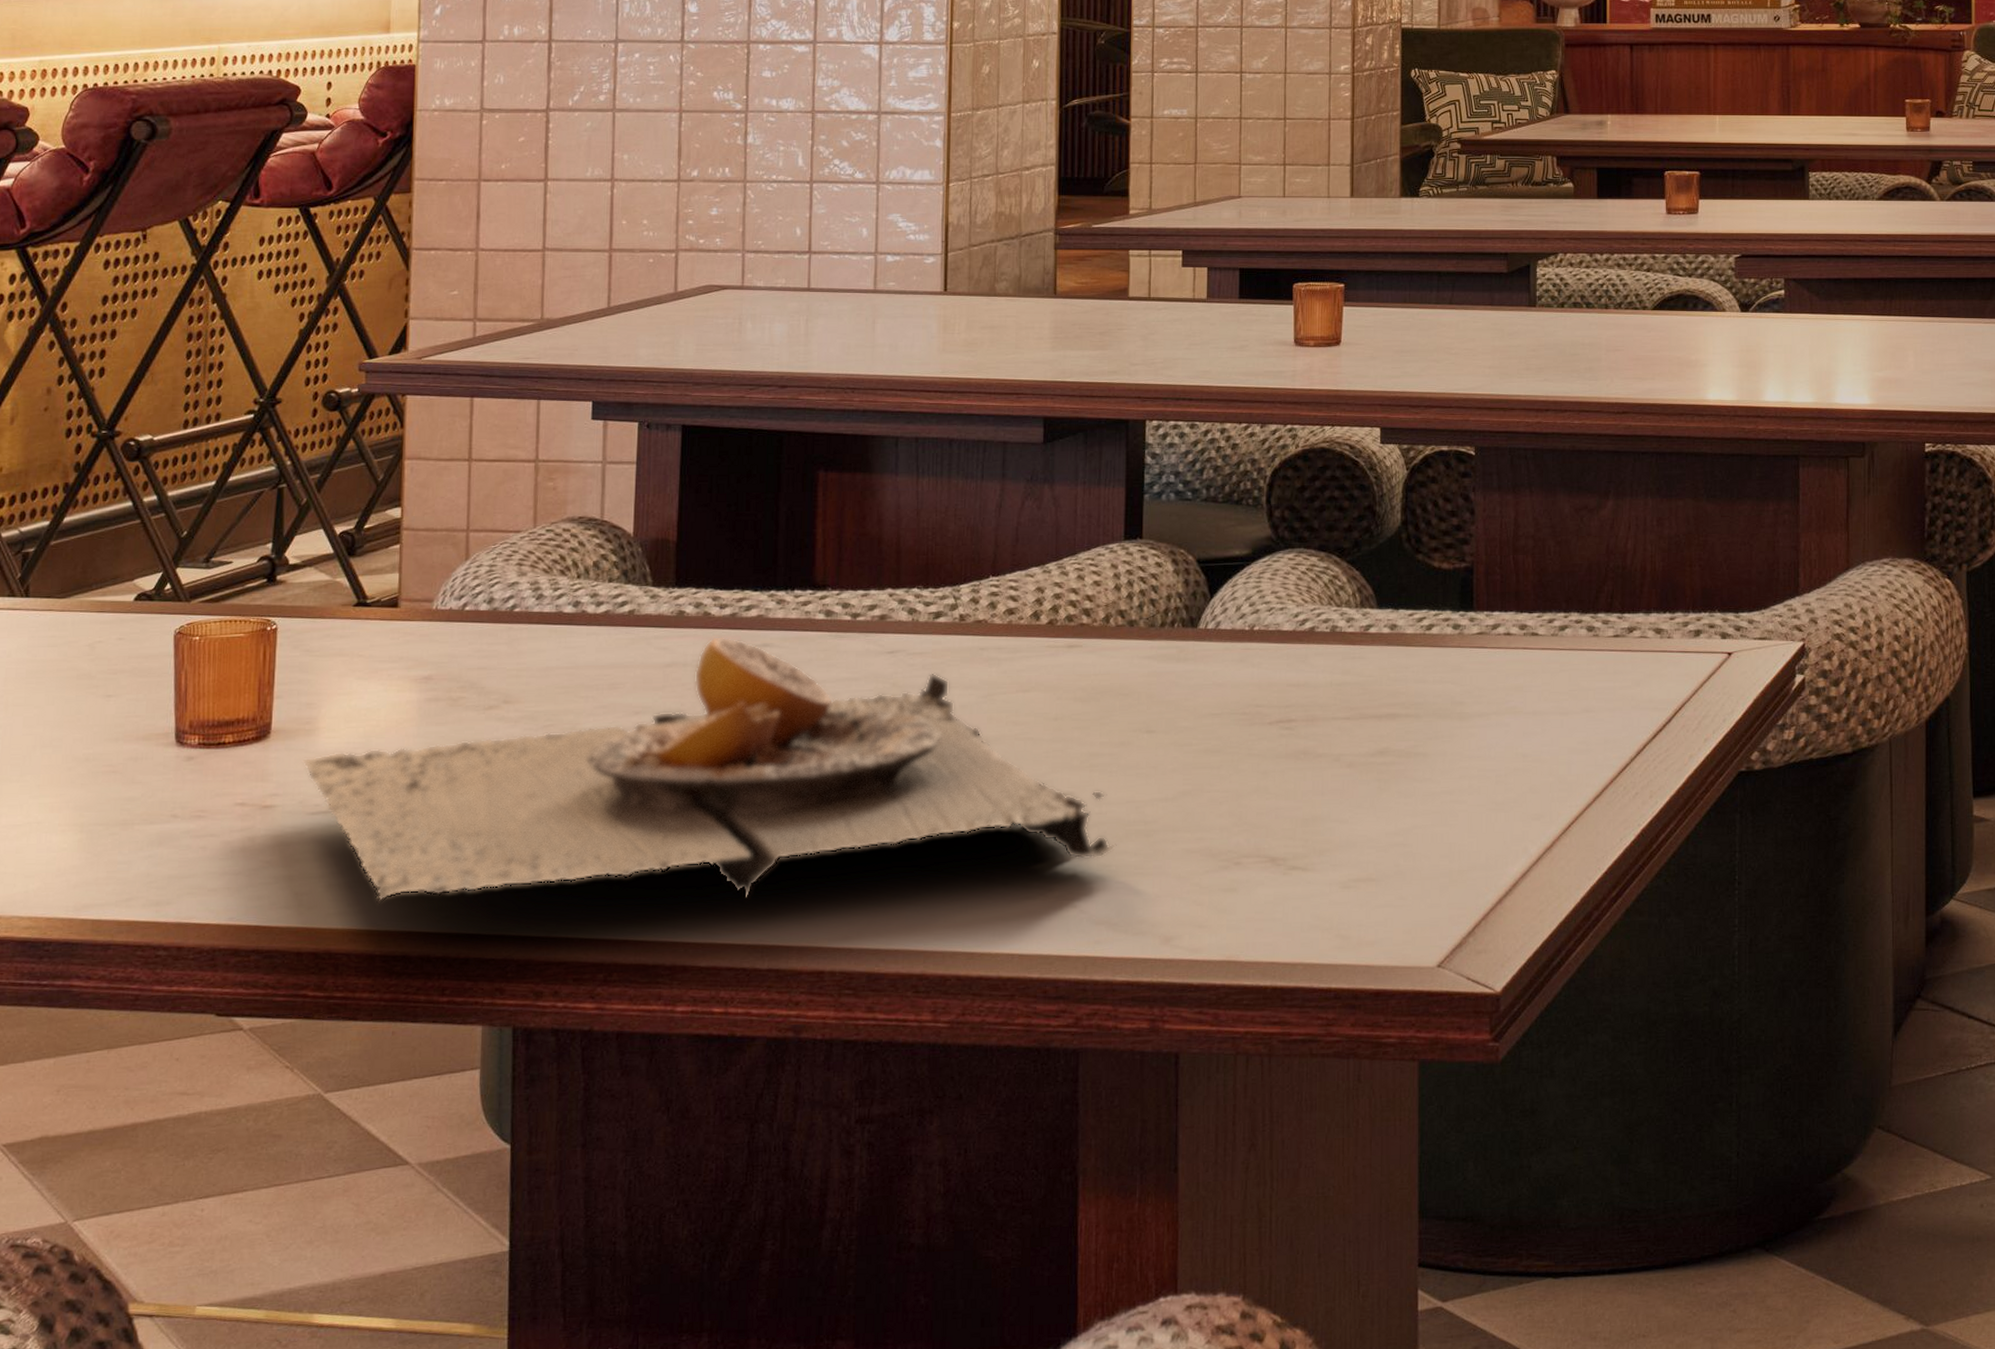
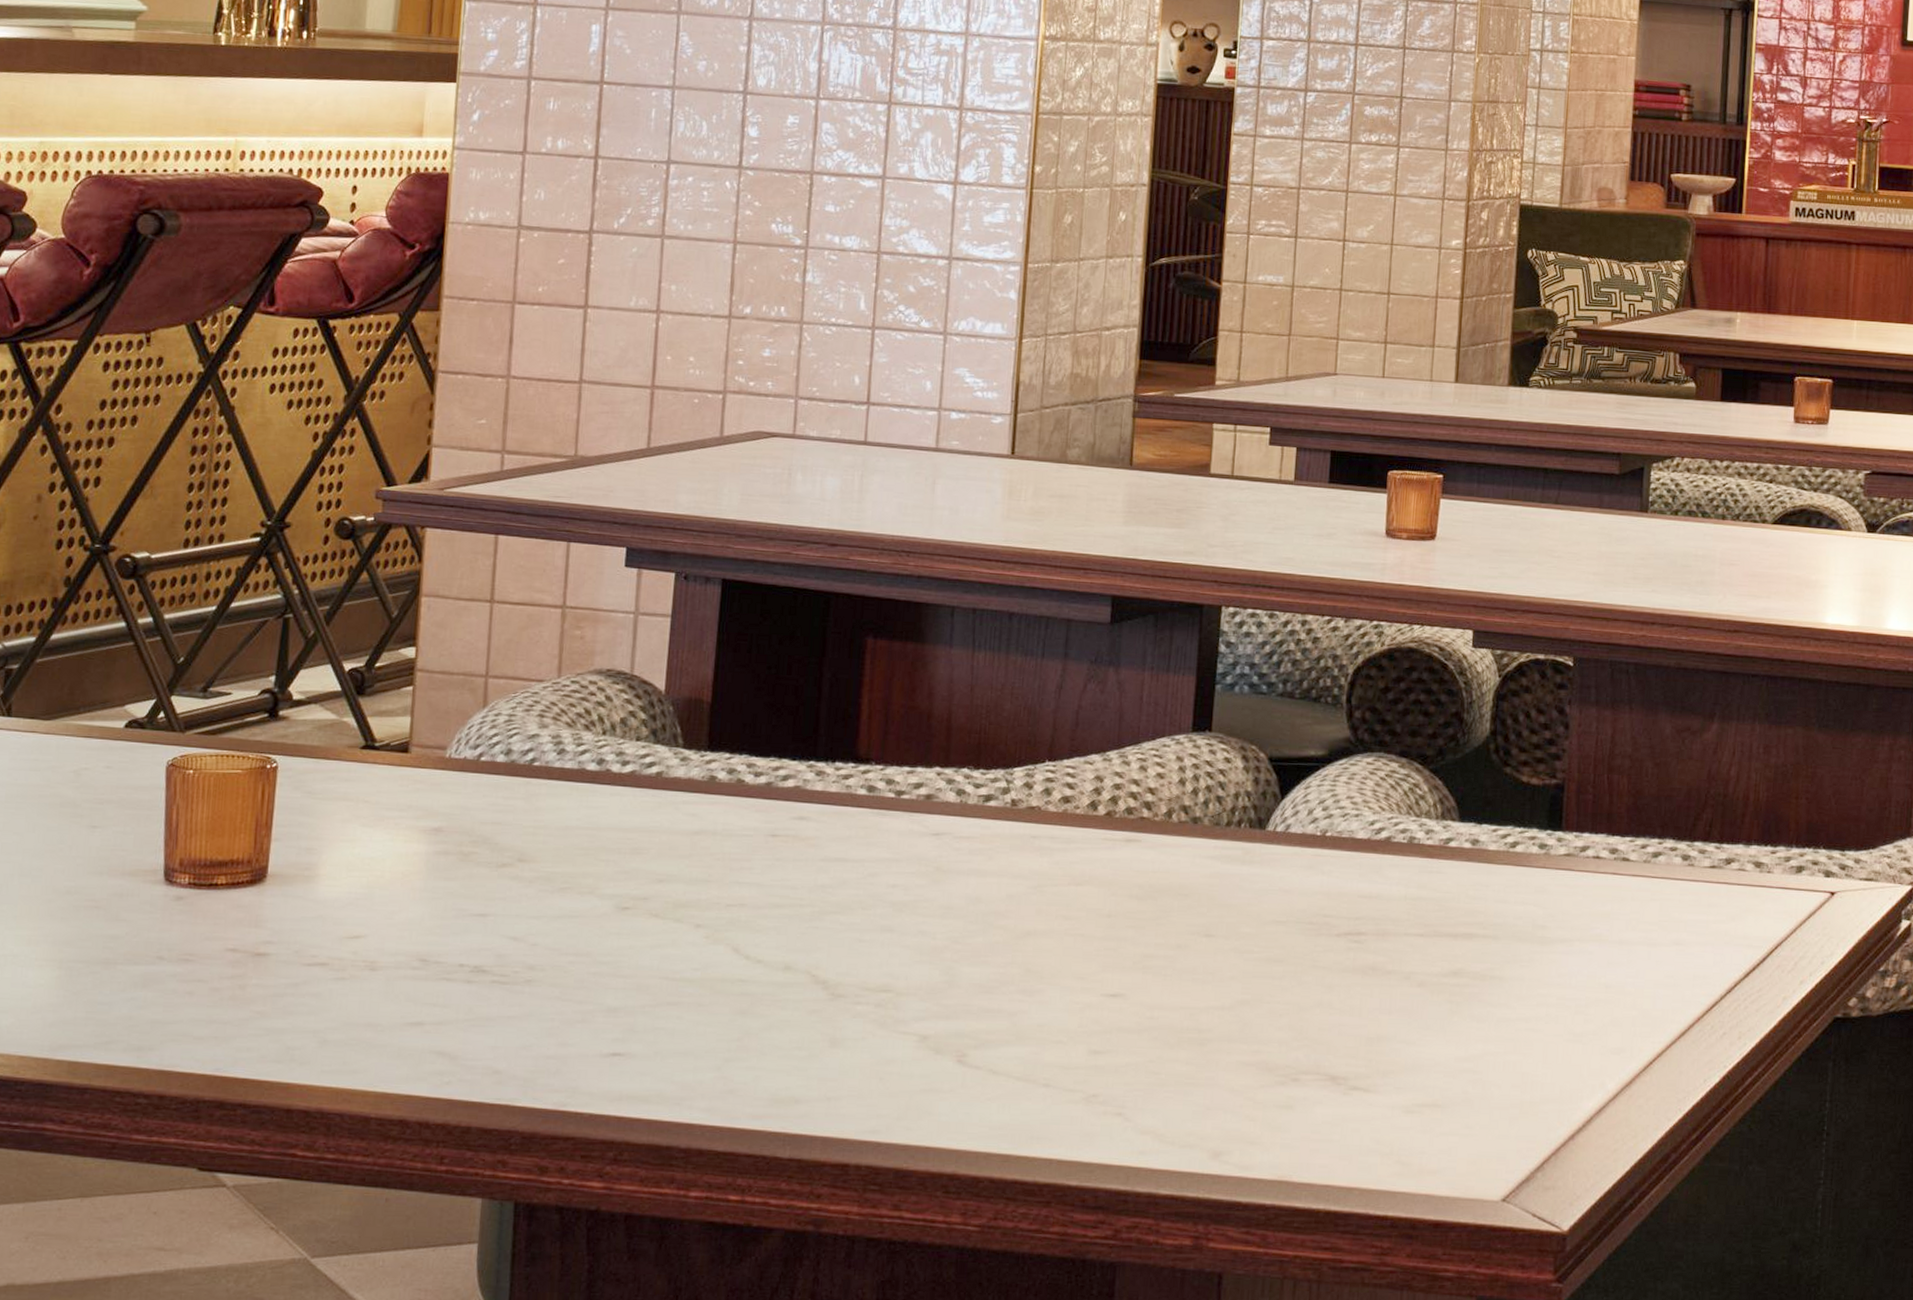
plate: present [303,636,1117,905] -> none [300,805,1168,1084]

